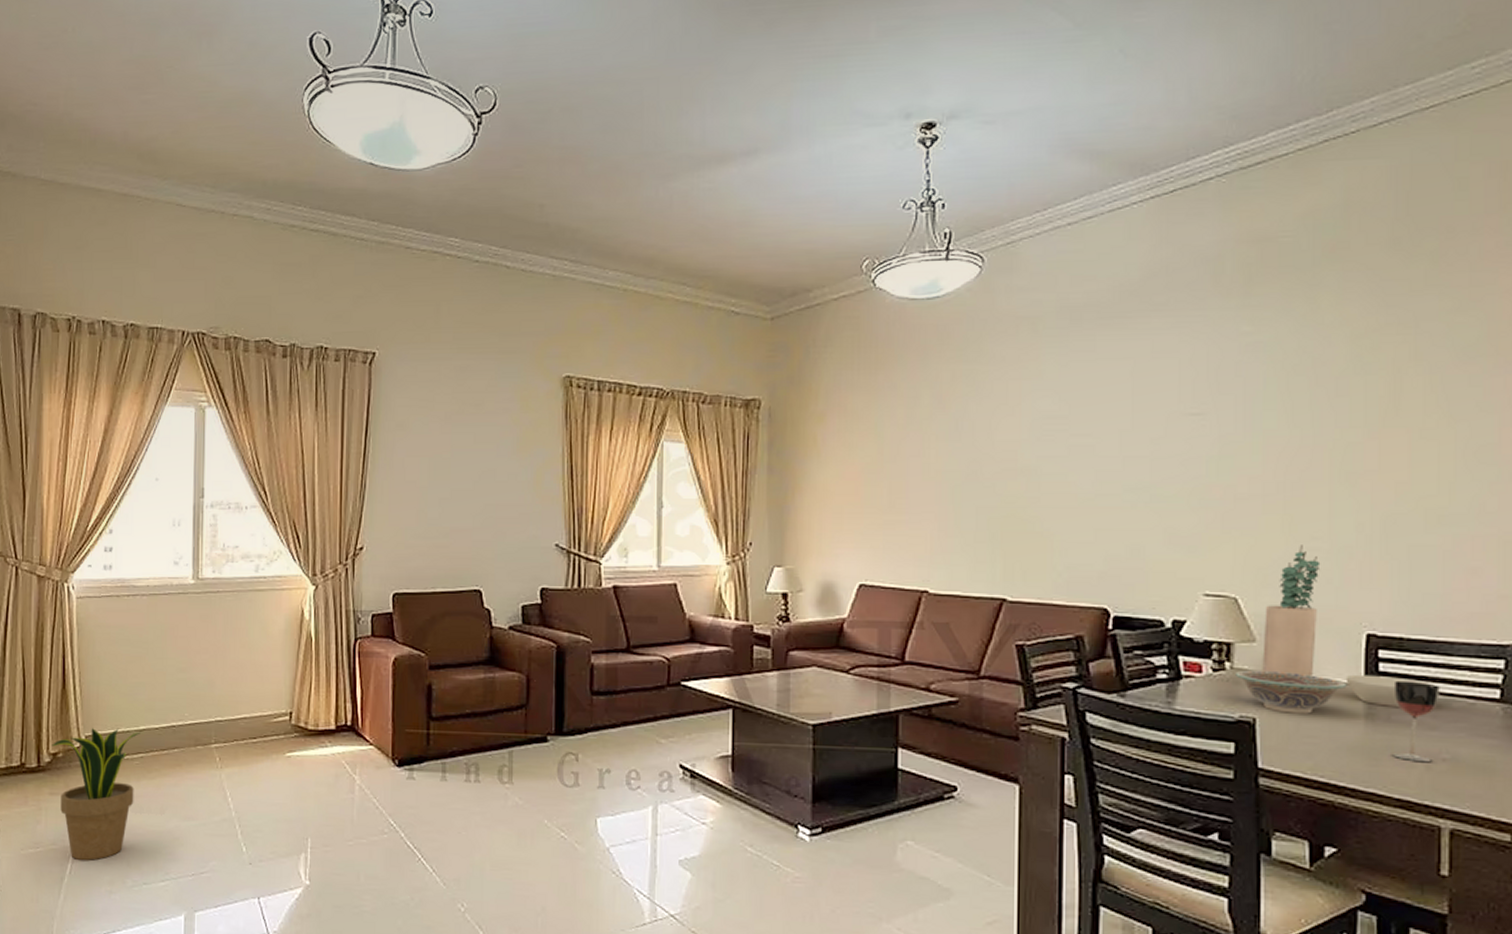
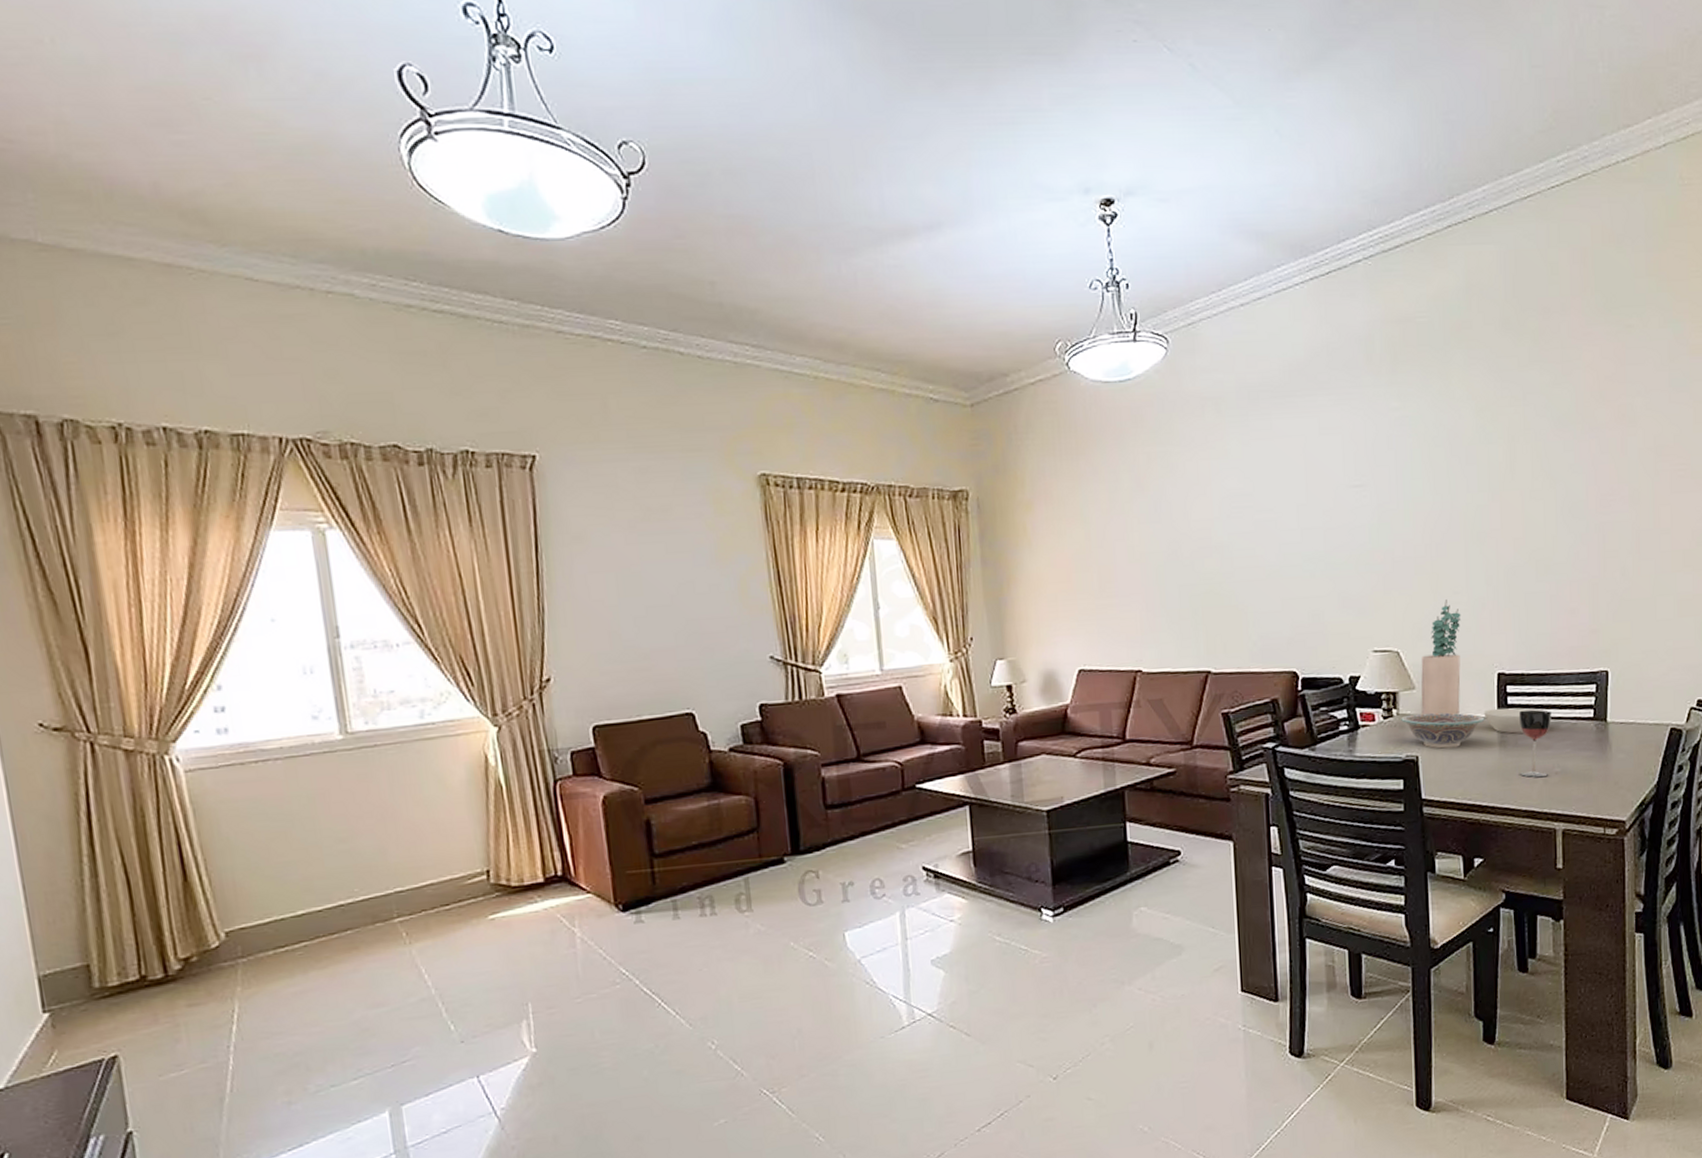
potted plant: present [52,728,142,860] -> none [180,917,304,1075]

